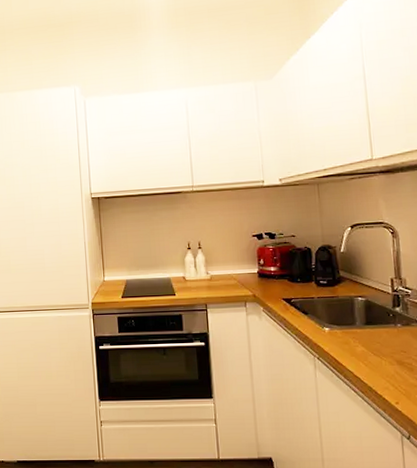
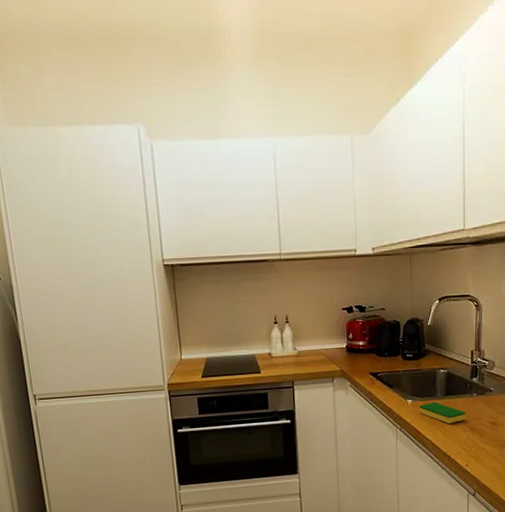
dish sponge: none [337,331,392,355] -> present [419,402,466,424]

